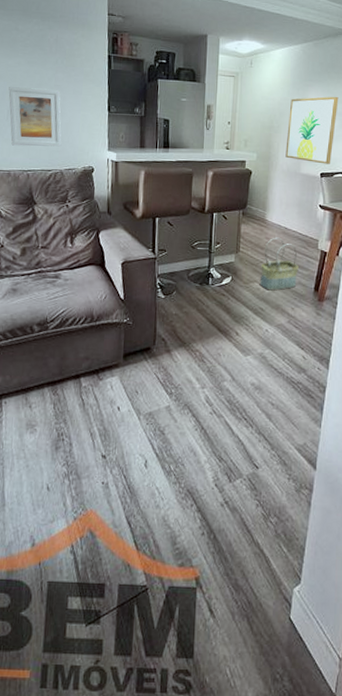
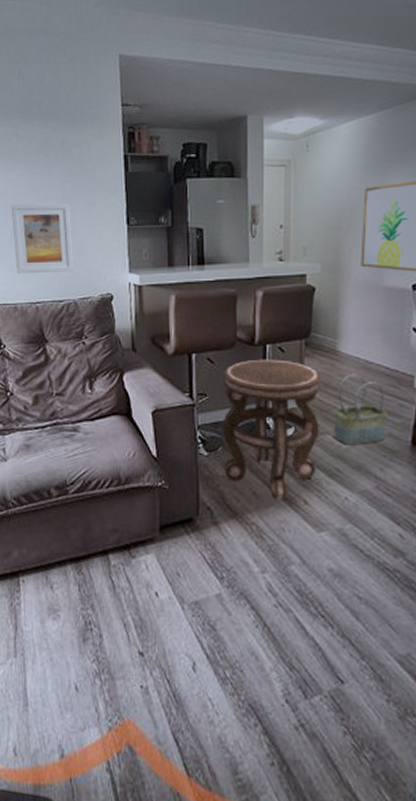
side table: none [176,224,254,332] -> present [222,359,322,500]

